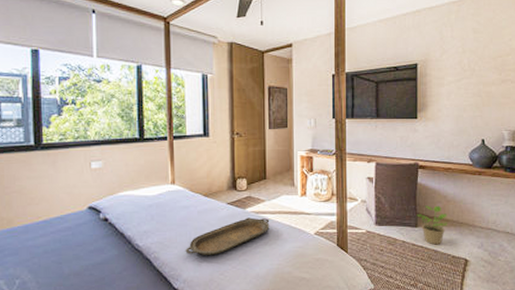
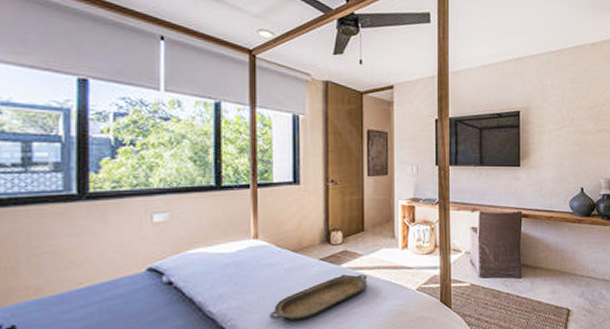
potted plant: present [417,205,447,245] -> none [520,255,550,296]

